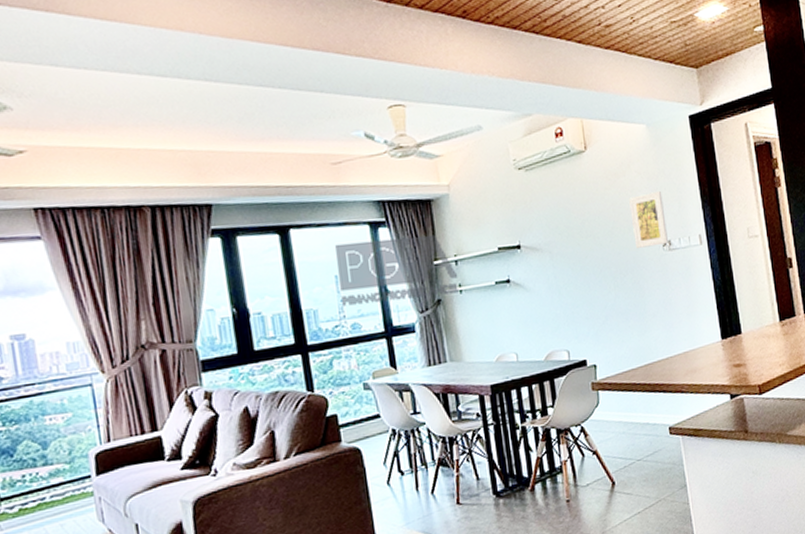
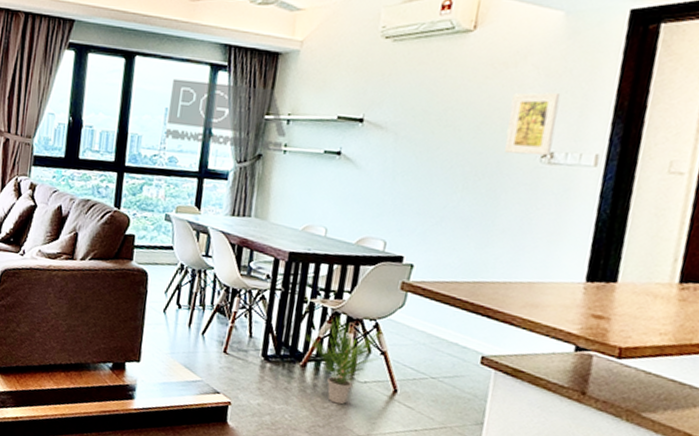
potted plant: none [523,431,593,515] -> present [302,316,384,405]

